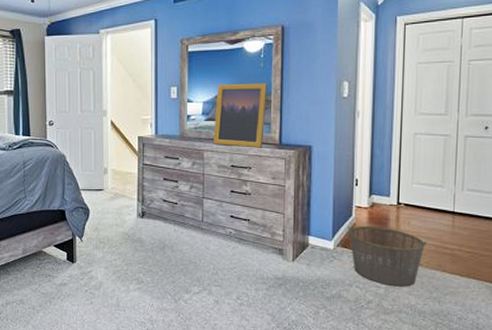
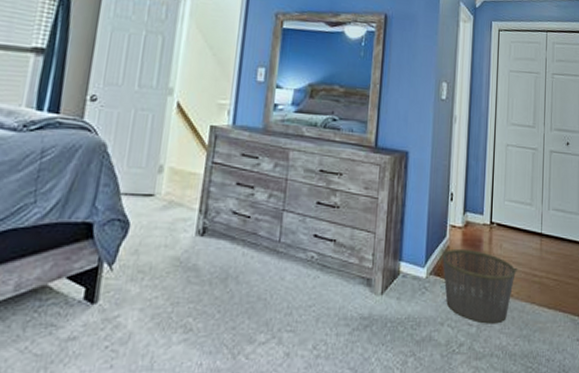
picture frame: present [212,83,268,148] -> none [300,71,367,151]

